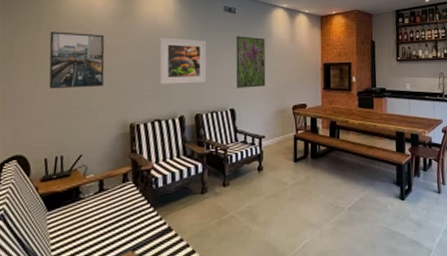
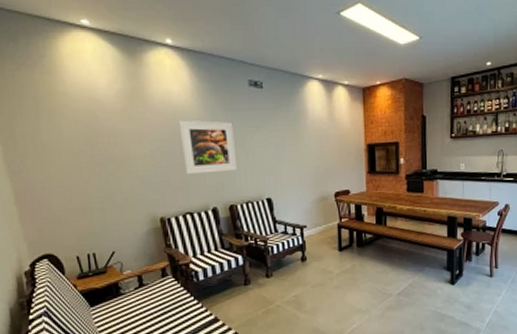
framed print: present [49,31,105,89] -> none [52,118,124,184]
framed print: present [236,36,266,88] -> none [266,115,304,176]

